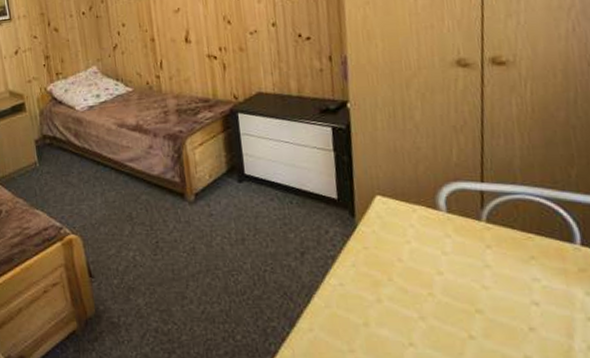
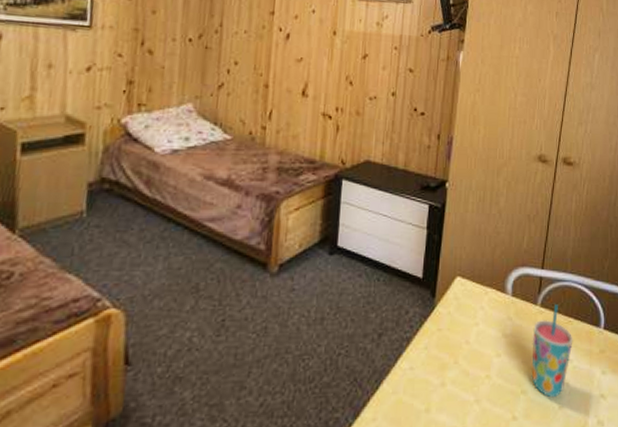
cup: none [480,219,538,319] -> present [531,304,573,398]

